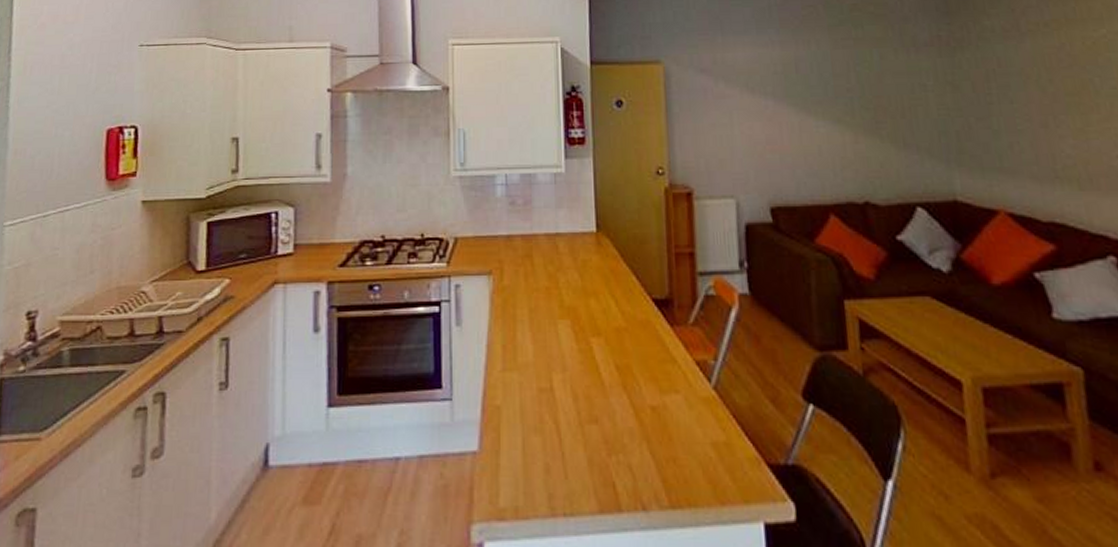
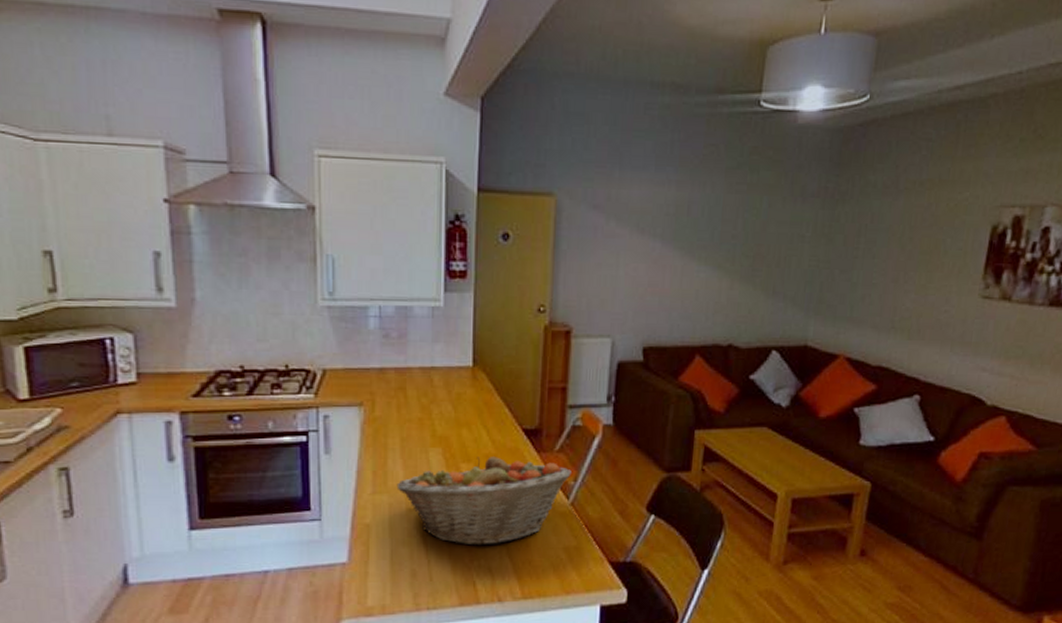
fruit basket: none [526,330,710,437] -> present [396,457,572,546]

